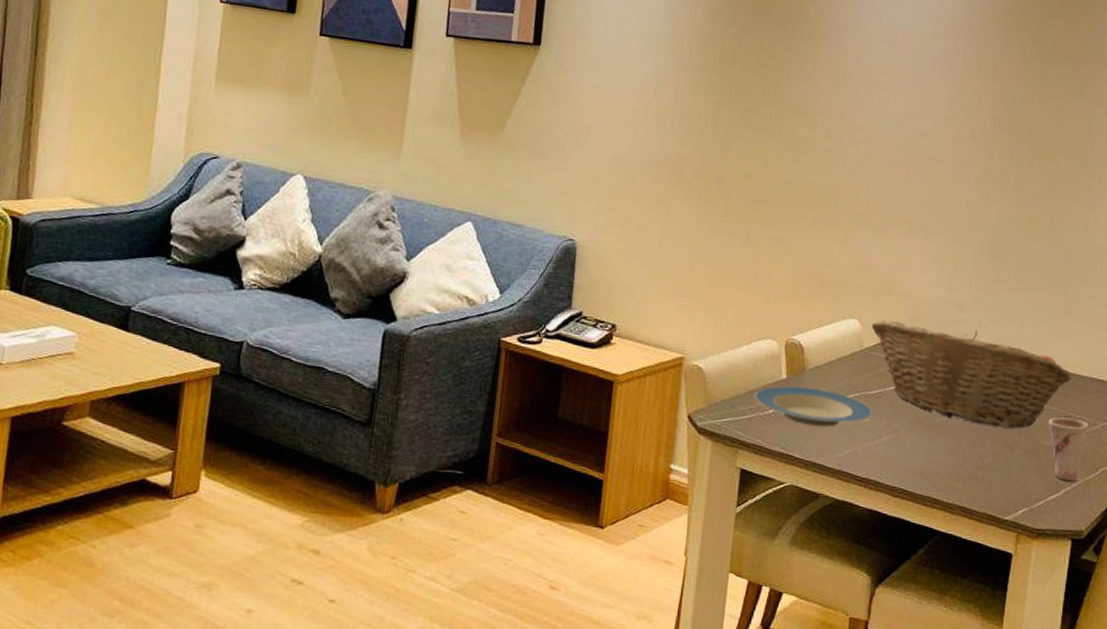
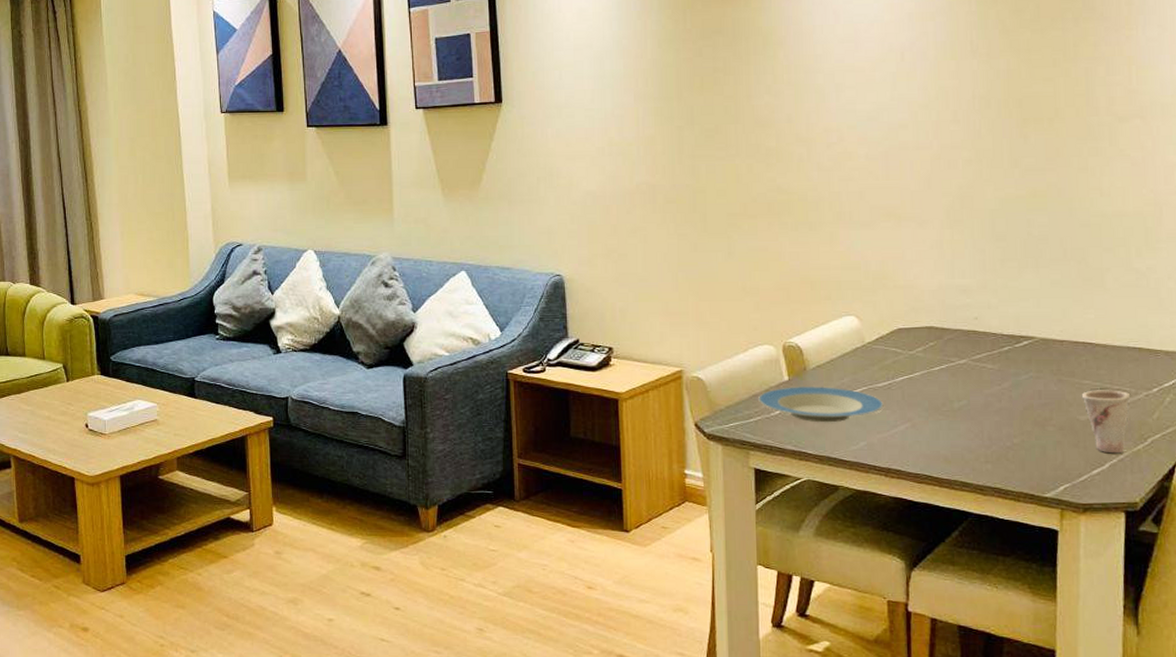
fruit basket: present [871,320,1072,428] -> none [871,313,1104,406]

